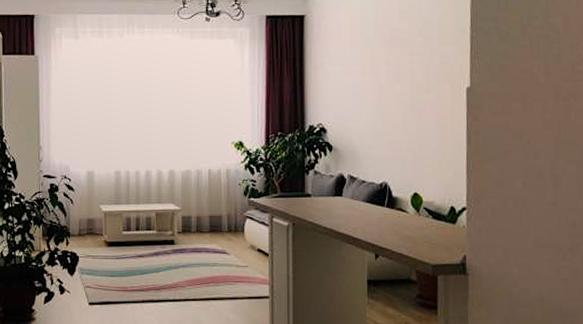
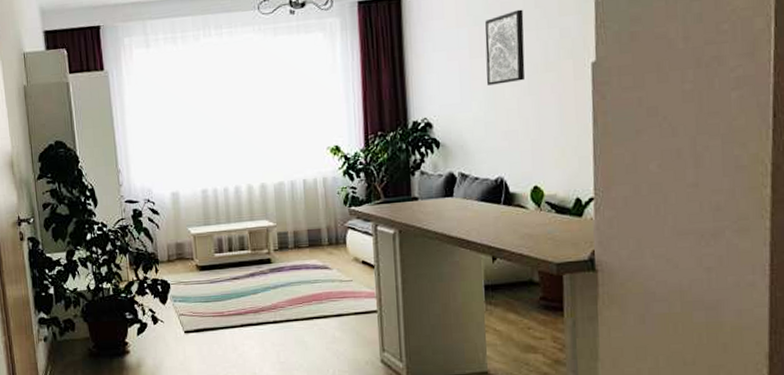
wall art: none [375,36,410,100] -> present [484,9,525,85]

